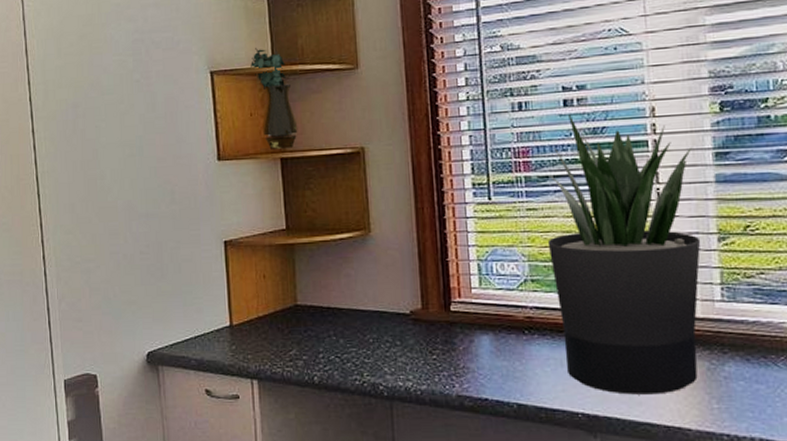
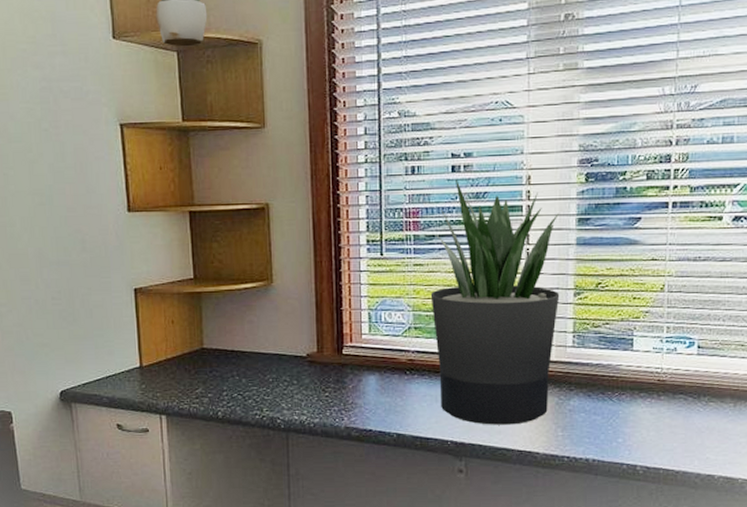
vase: present [250,48,298,150] -> none [160,102,206,203]

